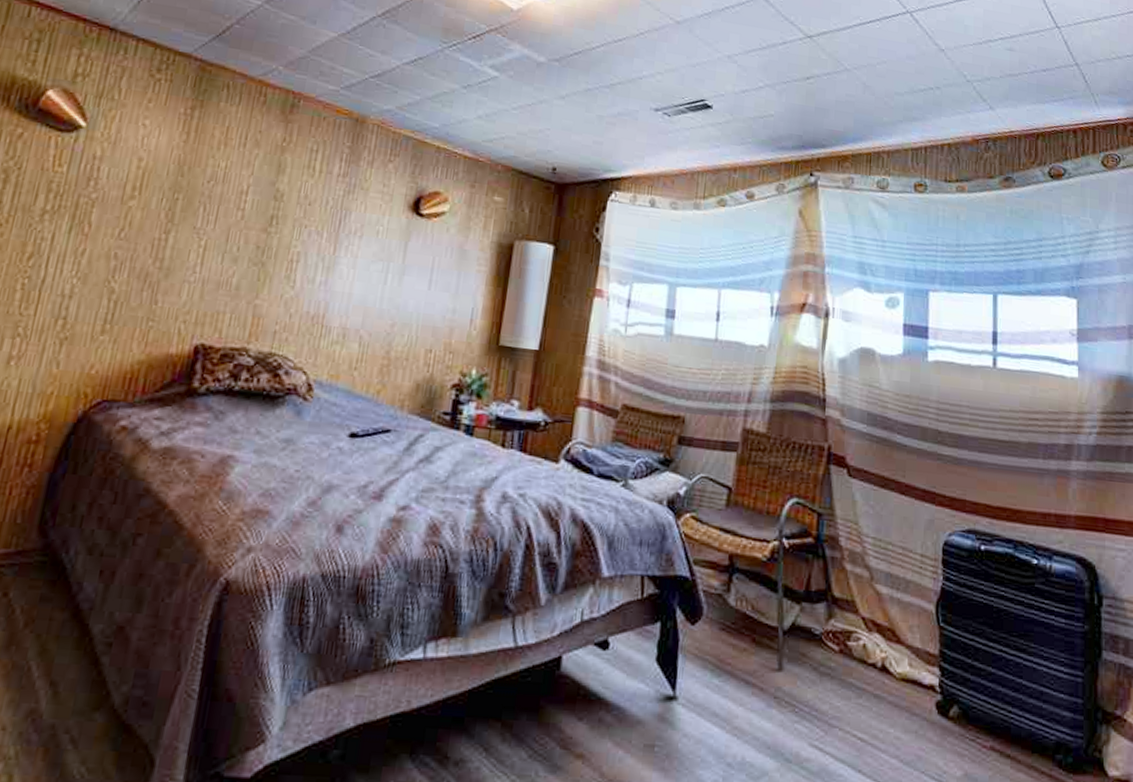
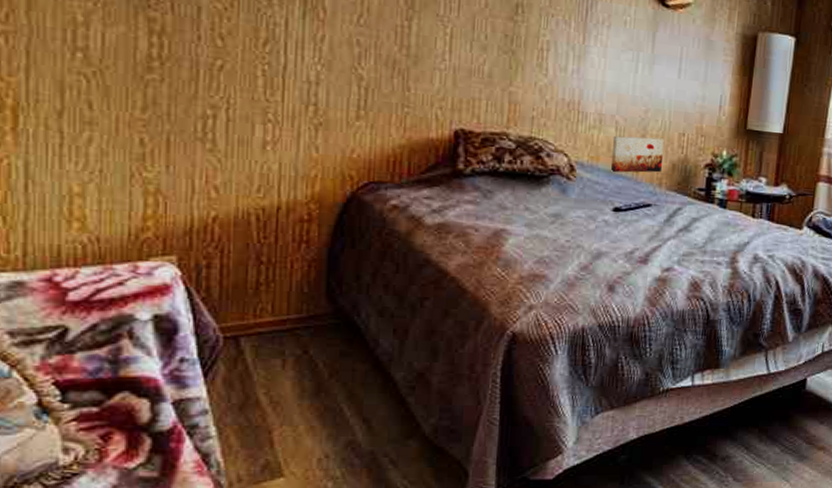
wall art: none [349,351,409,394] -> present [610,135,664,173]

